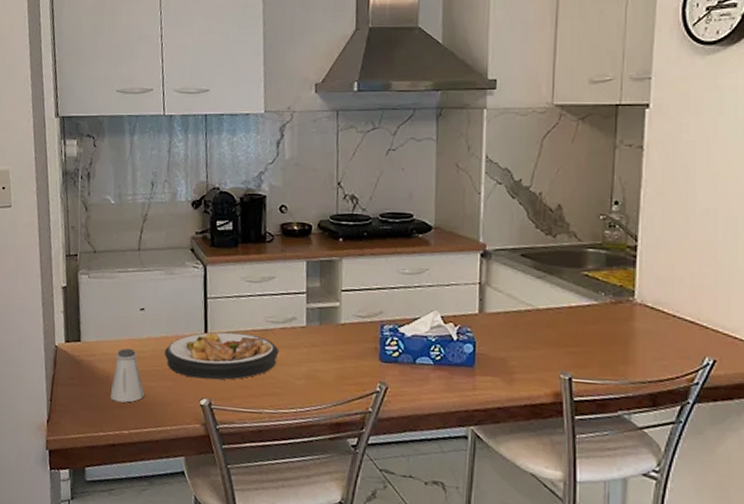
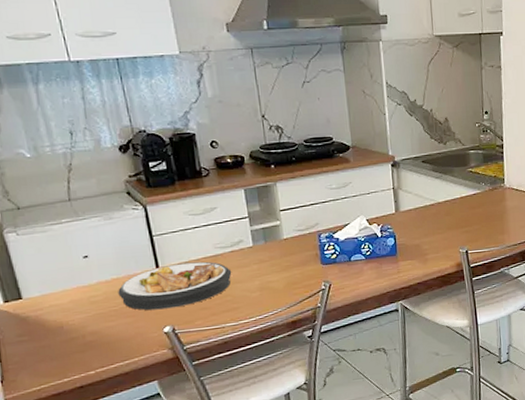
saltshaker: present [110,349,144,403] -> none [65,296,105,348]

